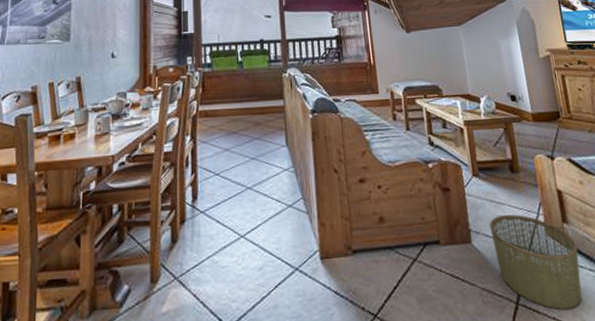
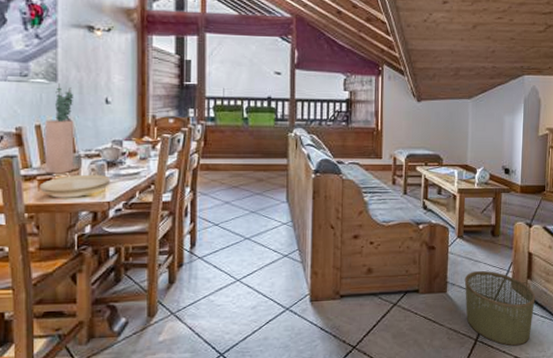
plate: none [49,127,116,155] -> present [39,174,111,198]
vase: none [55,42,83,131] -> present [45,83,74,175]

